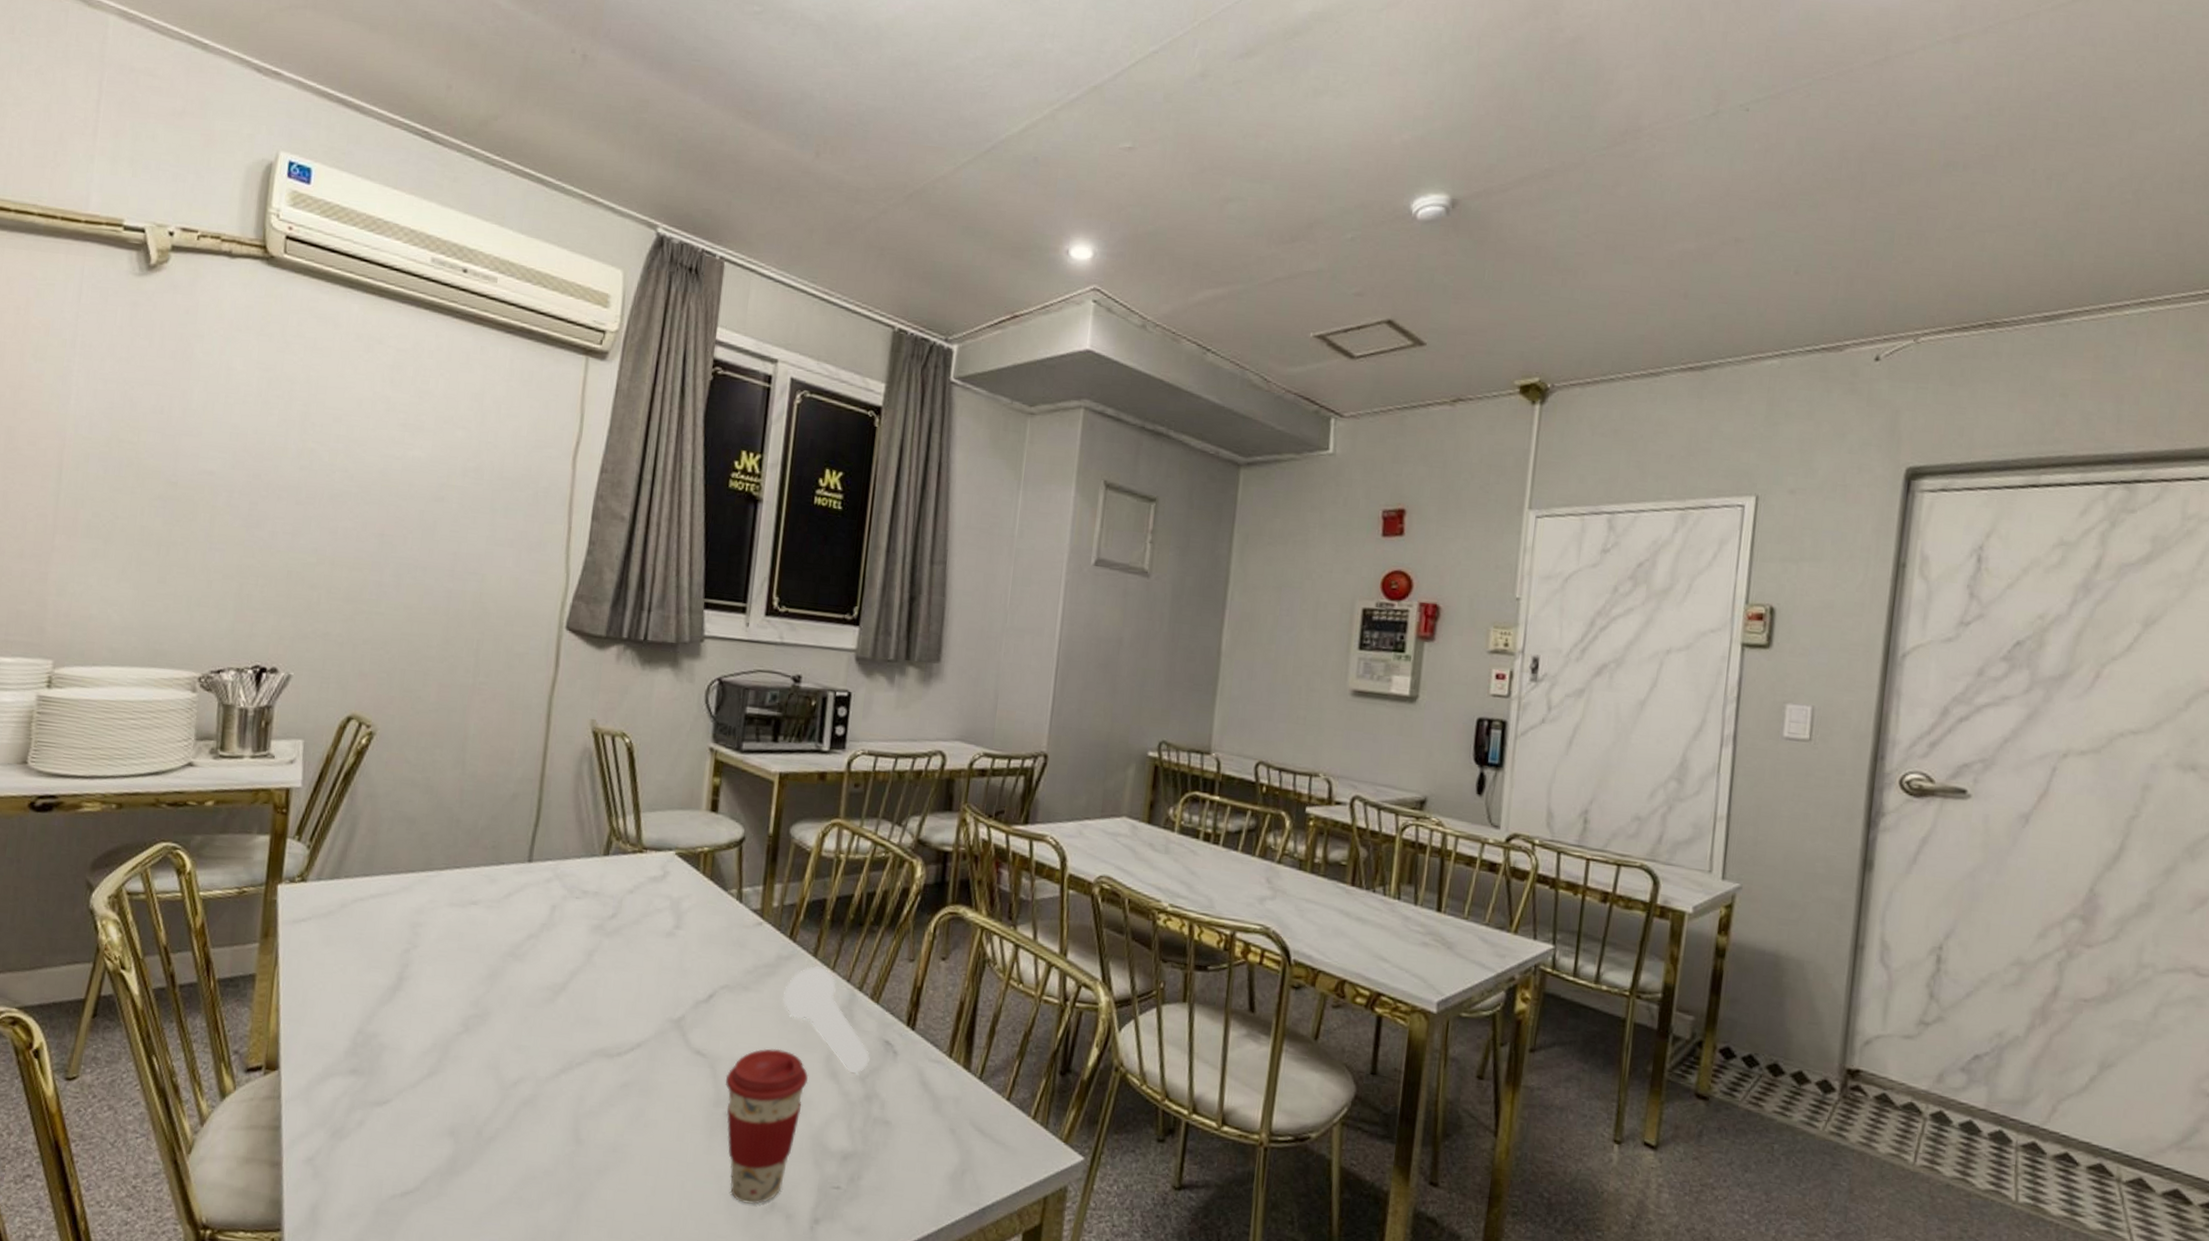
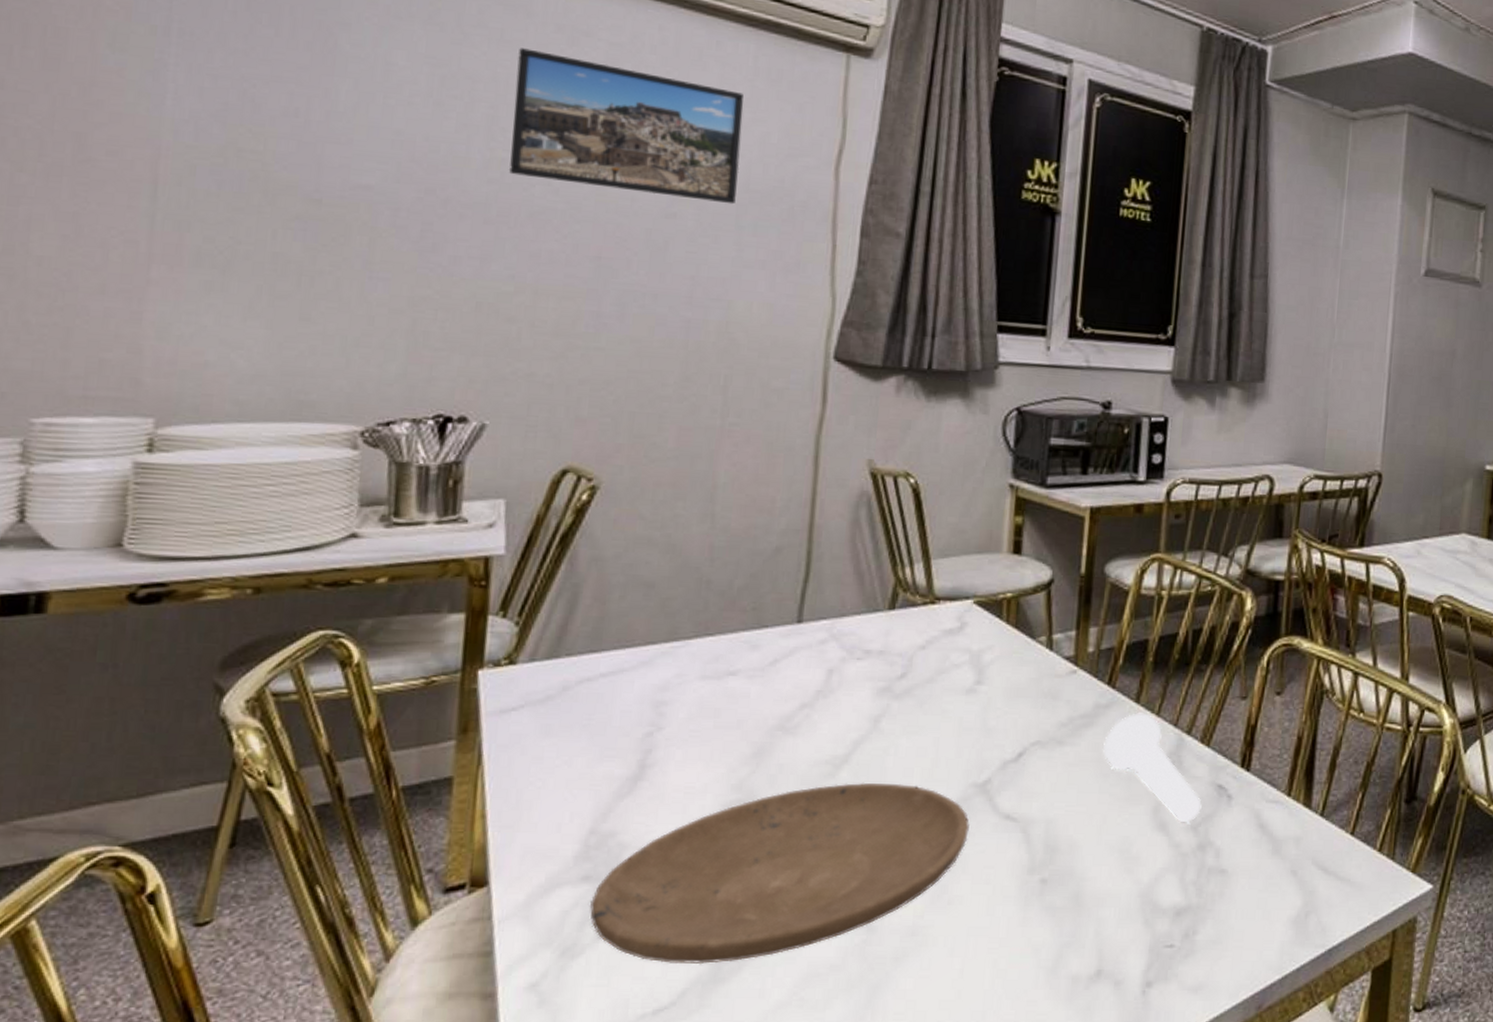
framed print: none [316,354,501,490] -> present [509,48,744,205]
plate: none [355,1008,665,1157] -> present [589,782,969,965]
coffee cup: present [725,1048,809,1204] -> none [1040,804,1135,974]

